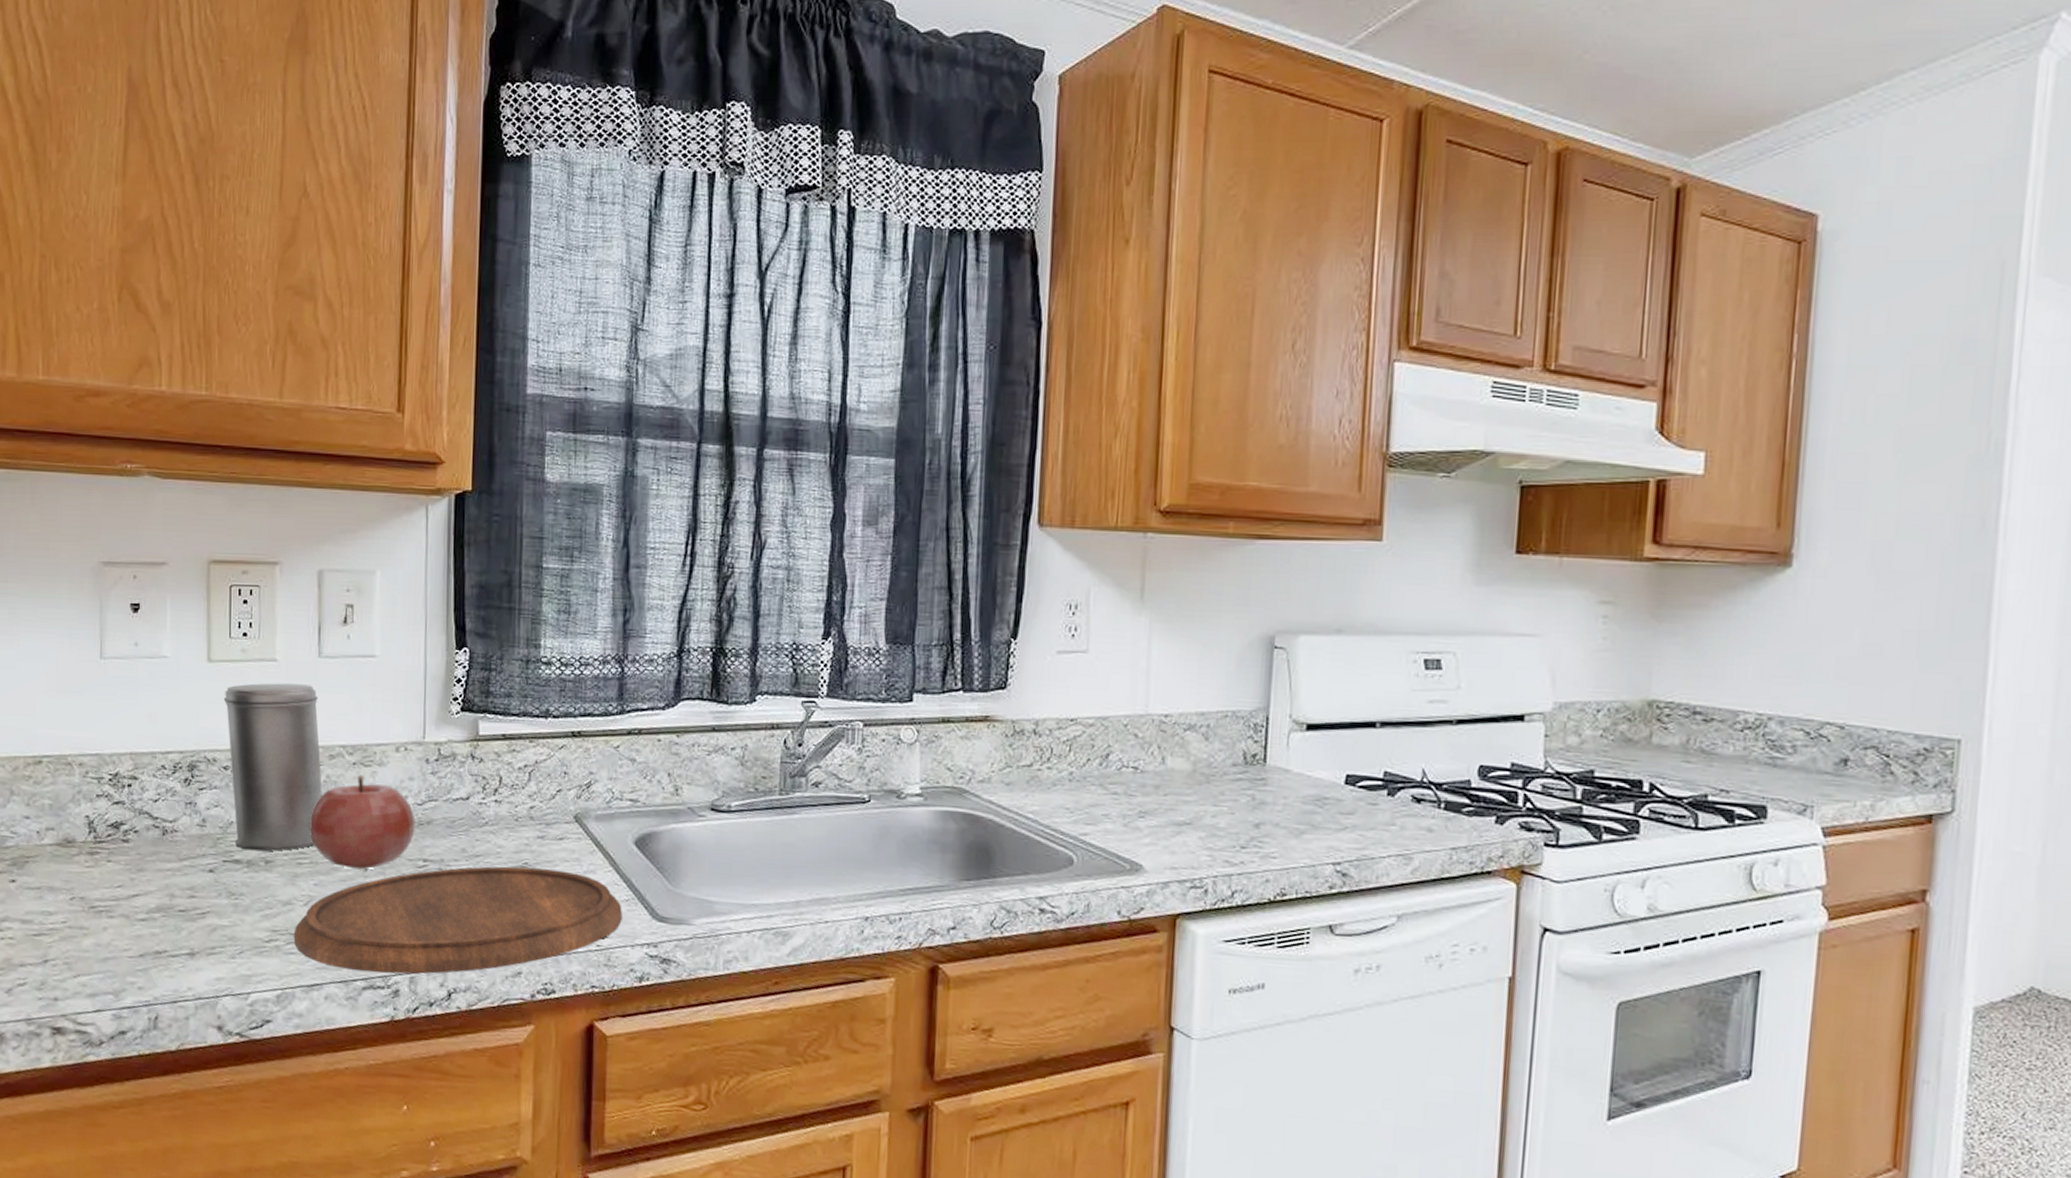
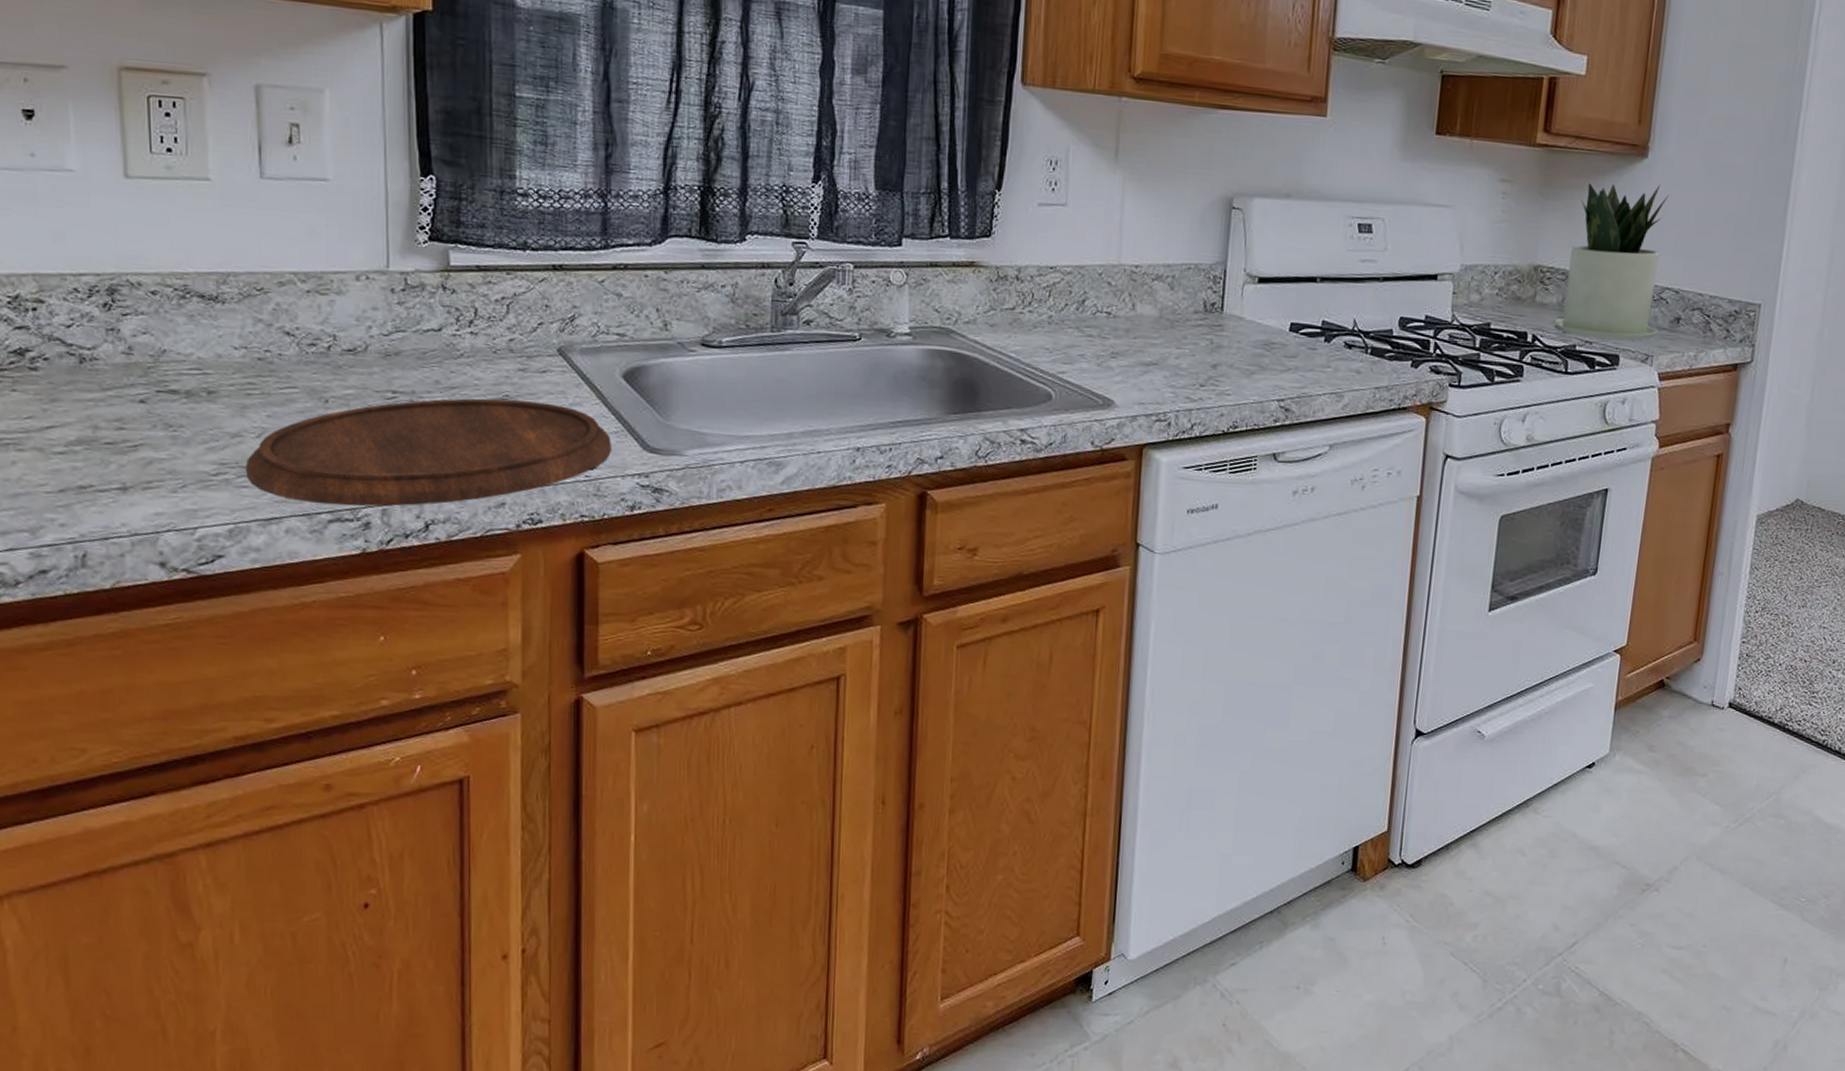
canister: present [223,683,322,852] -> none [147,203,272,382]
fruit: present [309,774,416,870] -> none [257,303,382,401]
planter: none [1675,598,1824,789] -> present [1552,183,1670,342]

